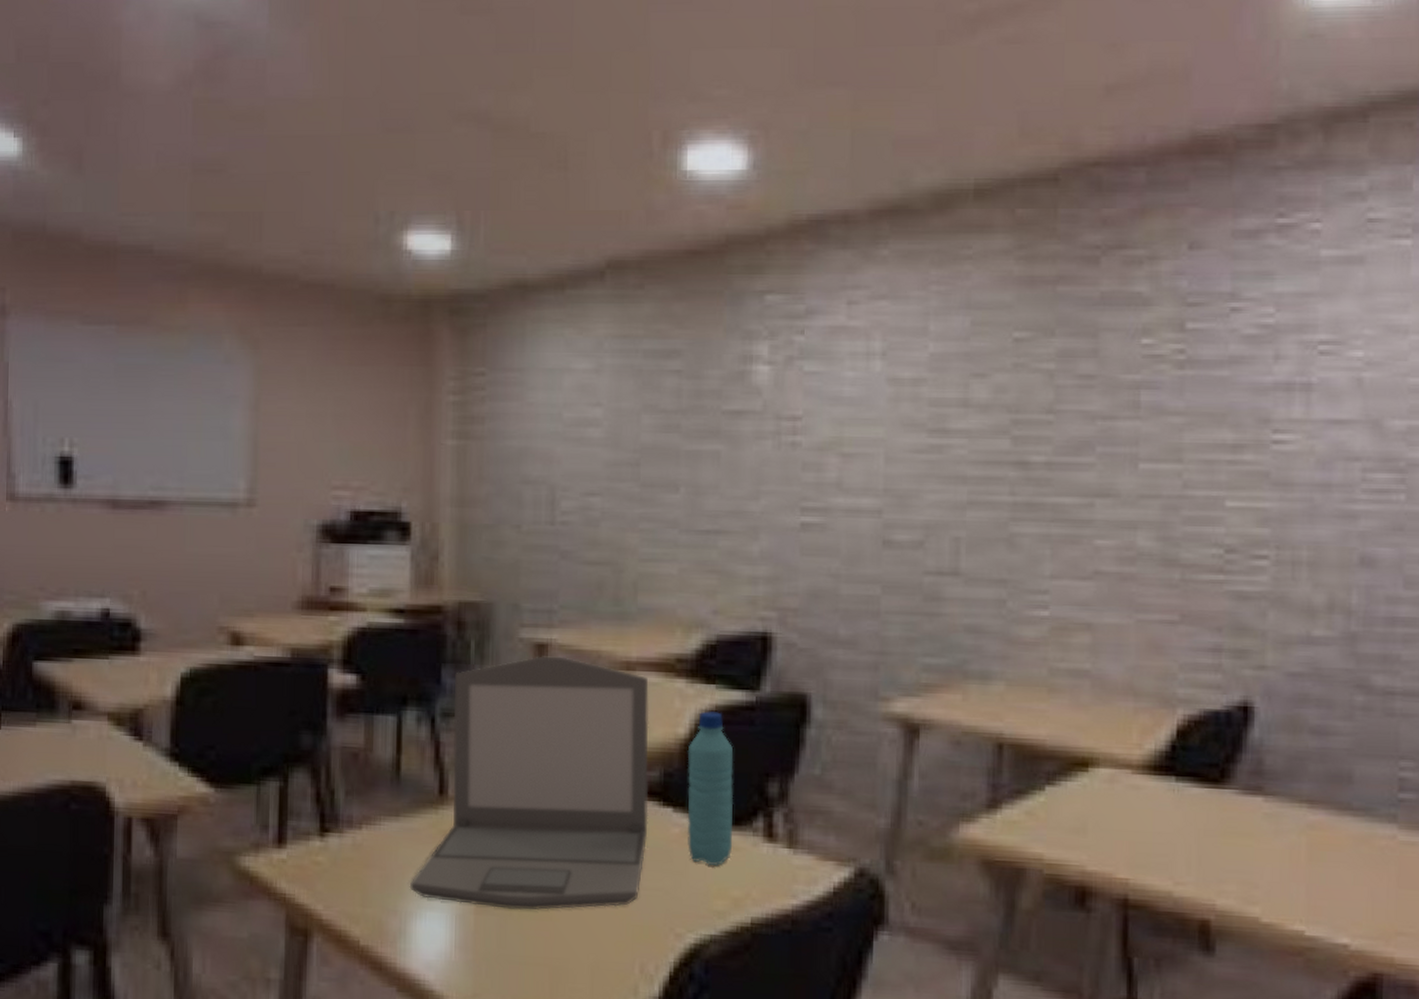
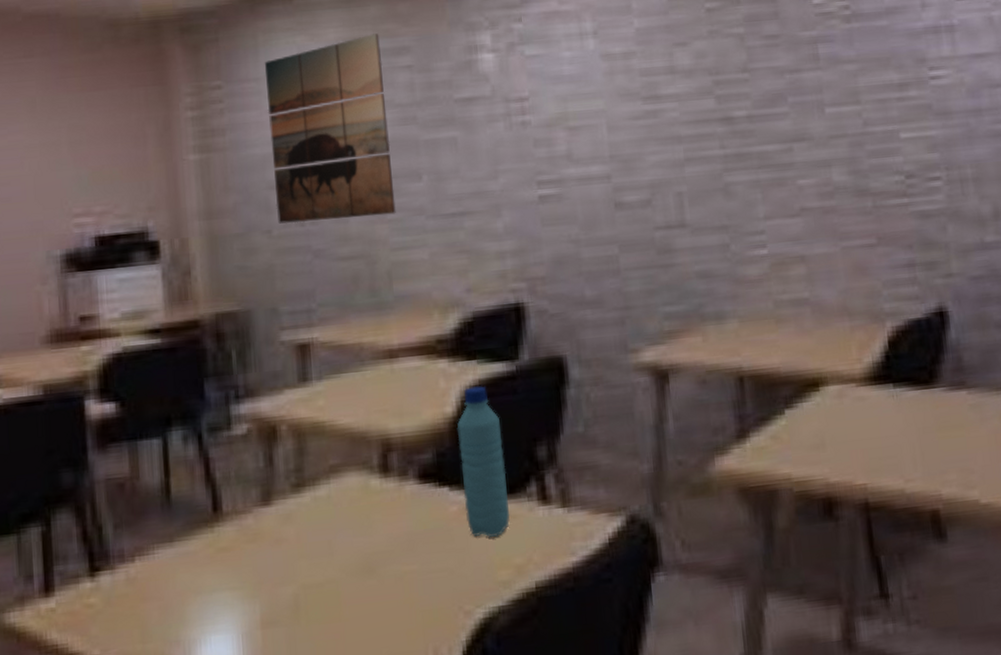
laptop: present [409,656,649,910] -> none [190,354,428,622]
wall art: none [527,333,651,524] -> present [264,33,396,224]

